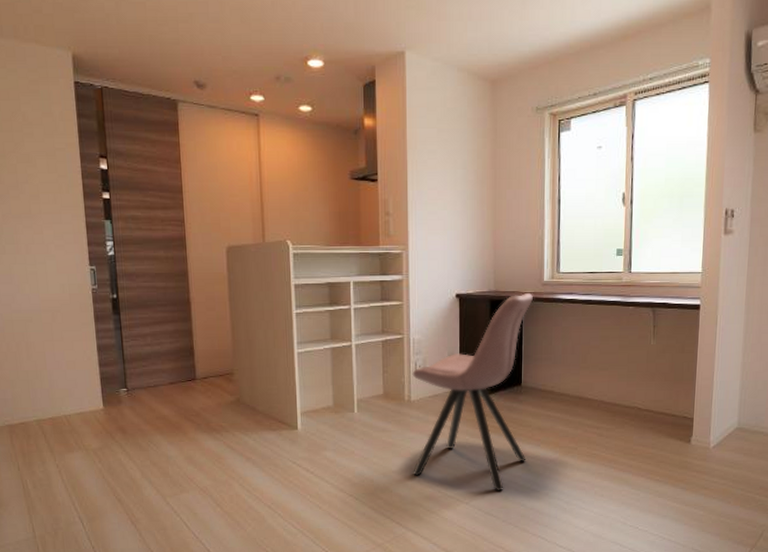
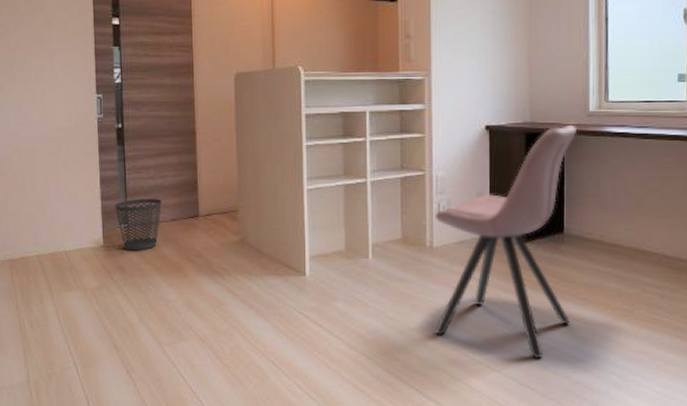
wastebasket: none [113,364,160,413] -> present [115,198,162,251]

